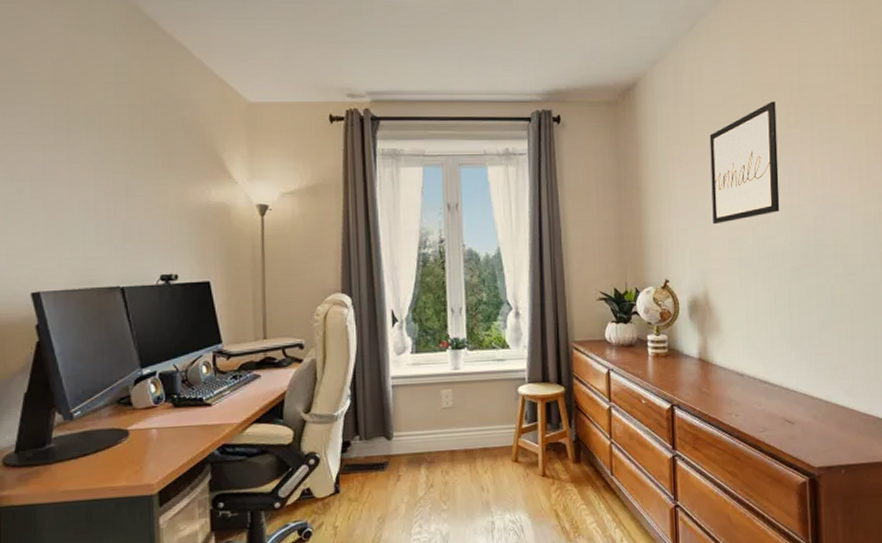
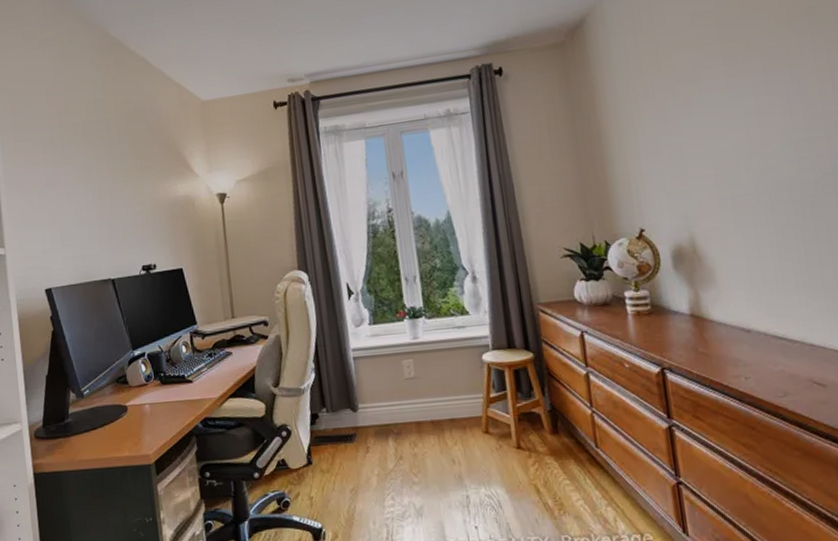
wall art: present [709,101,780,225] -> none [678,11,780,162]

